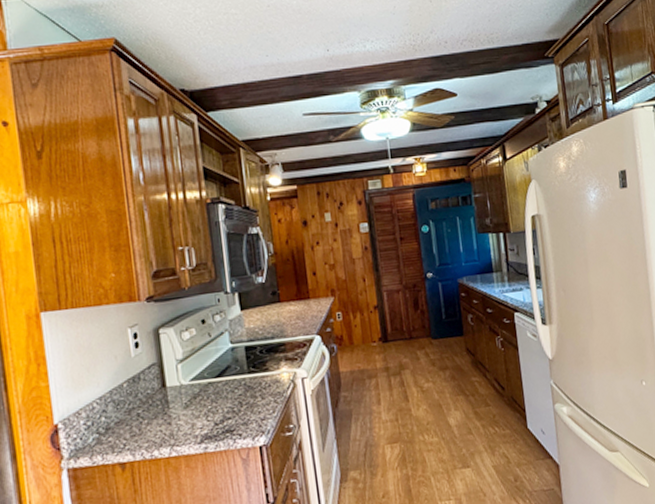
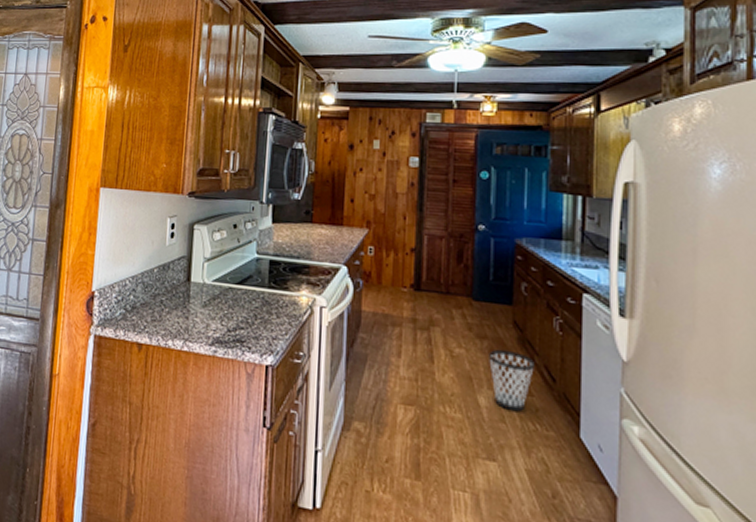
wastebasket: none [451,373,488,423] -> present [489,349,535,412]

